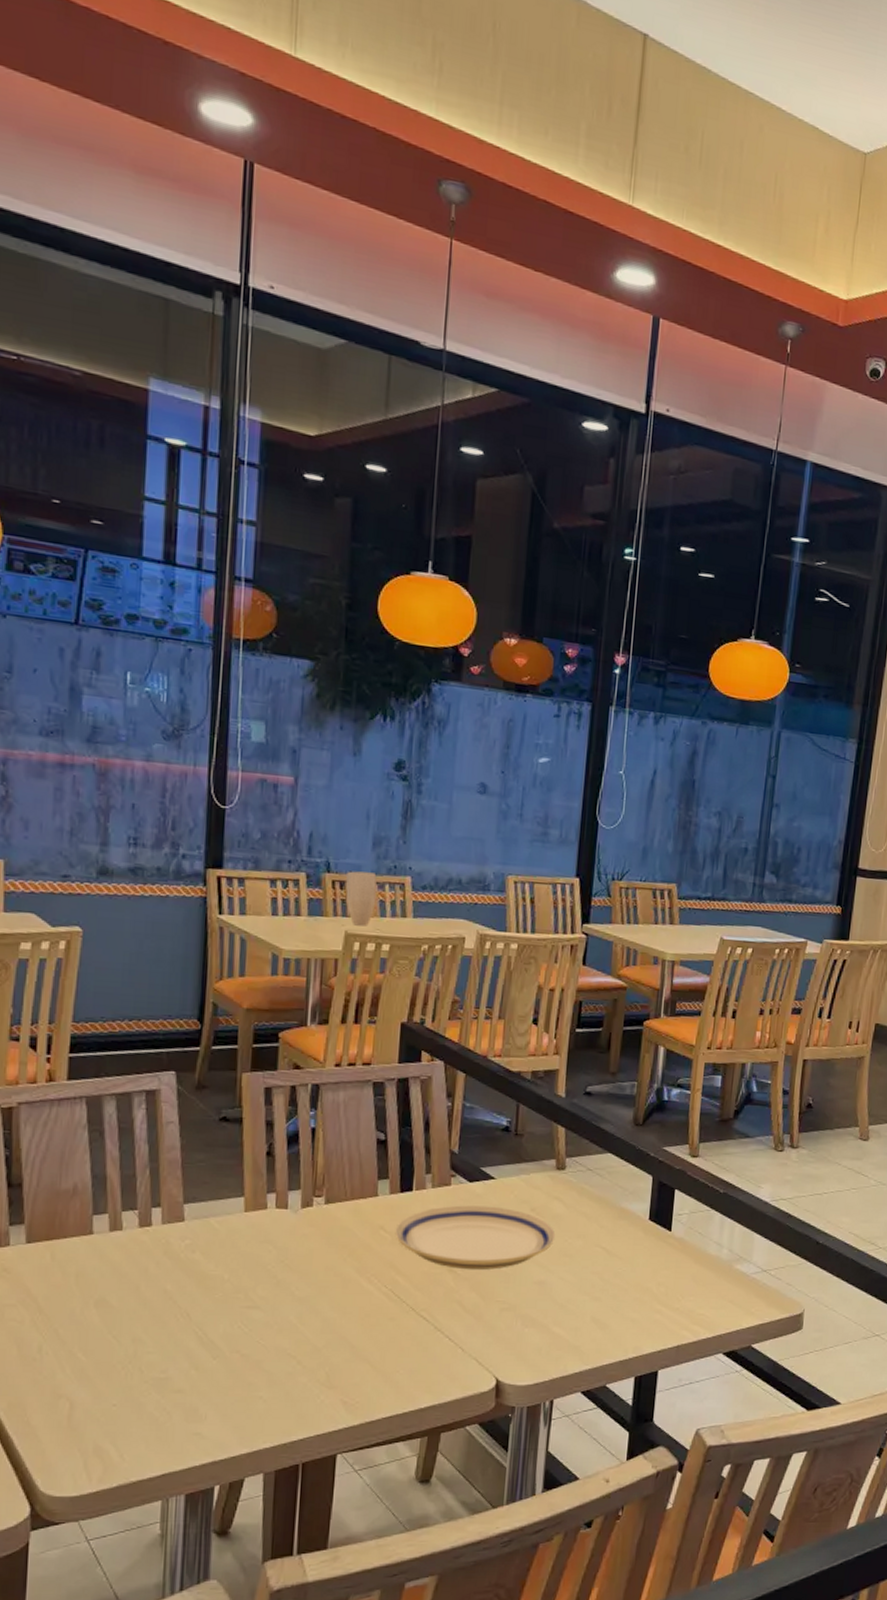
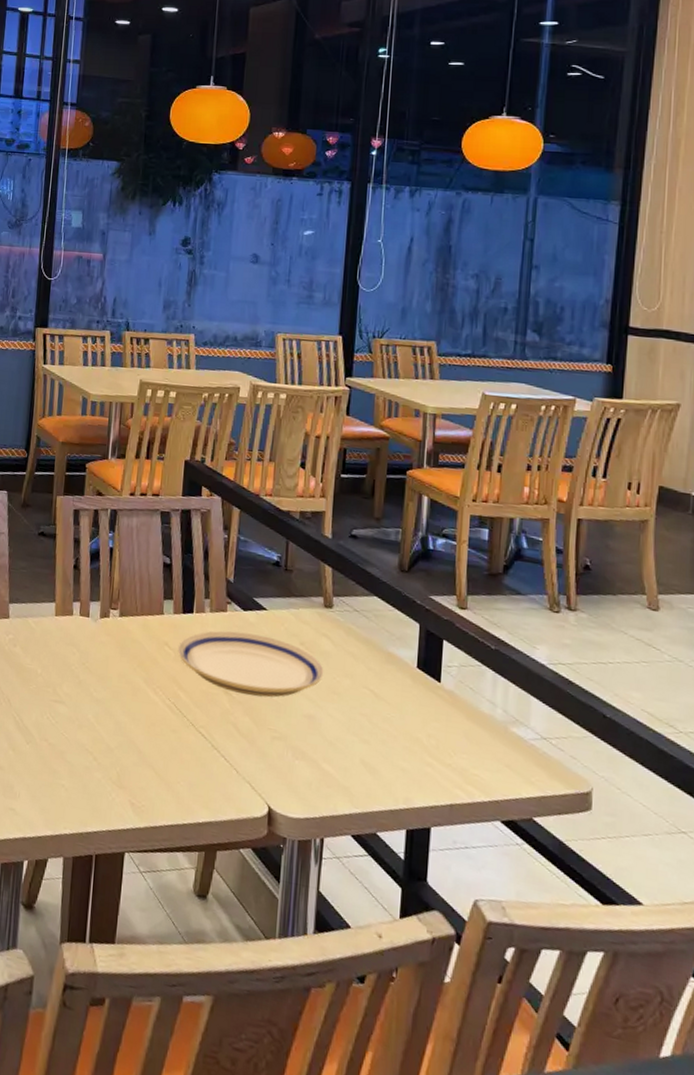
cup: present [345,871,378,927] -> none [141,329,167,376]

